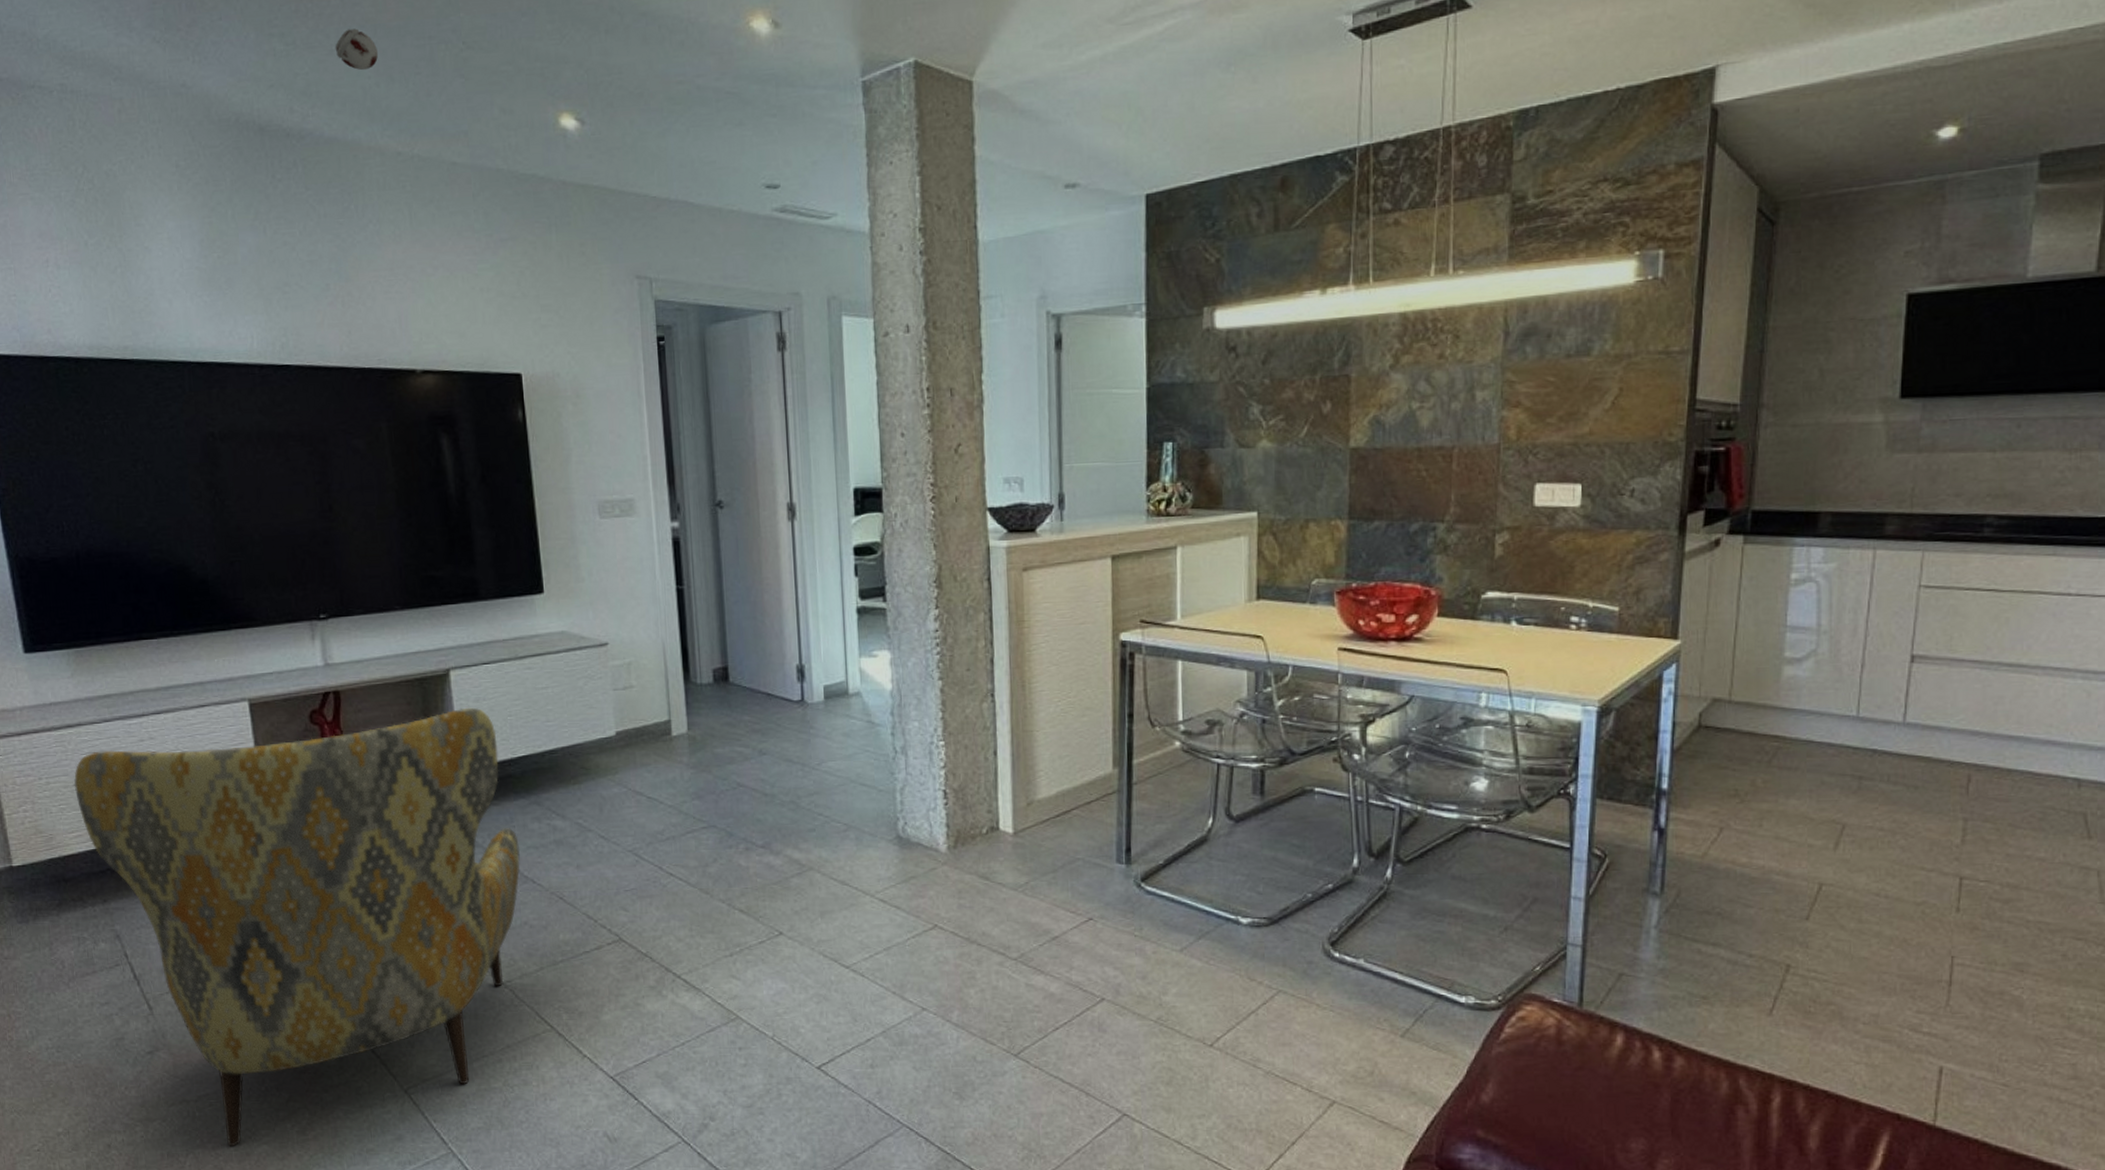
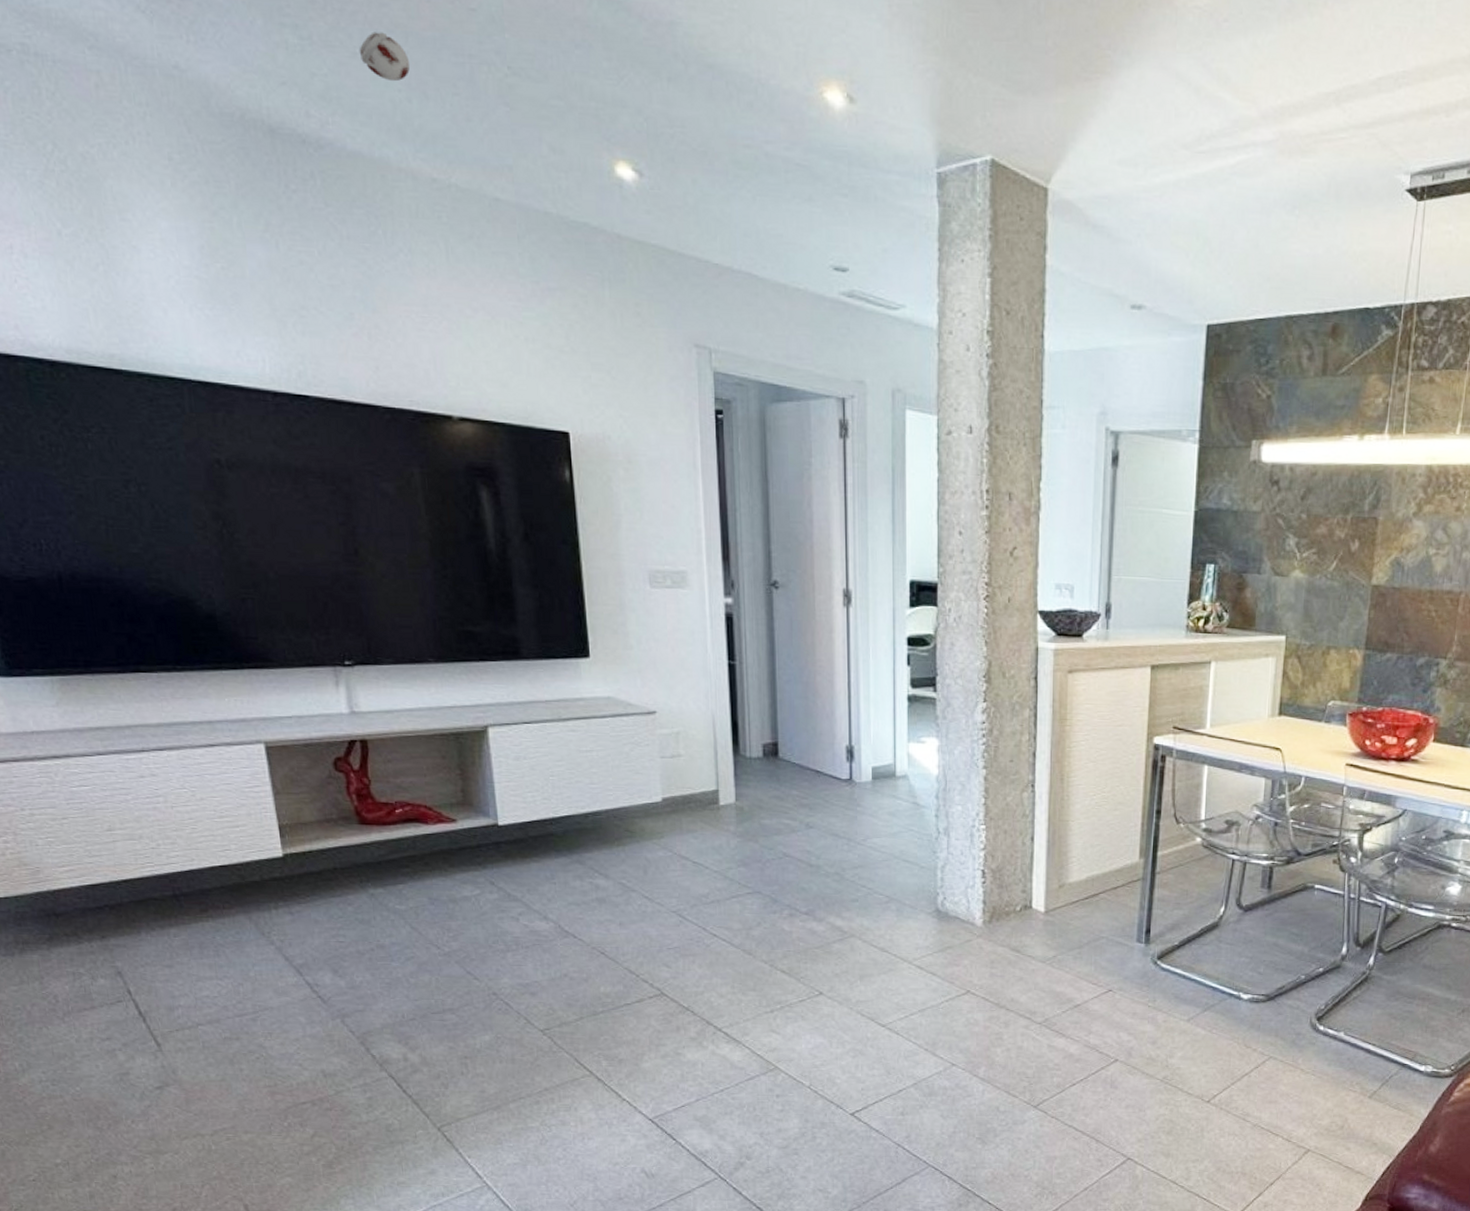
armchair: present [73,707,520,1147] -> none [63,765,561,1179]

